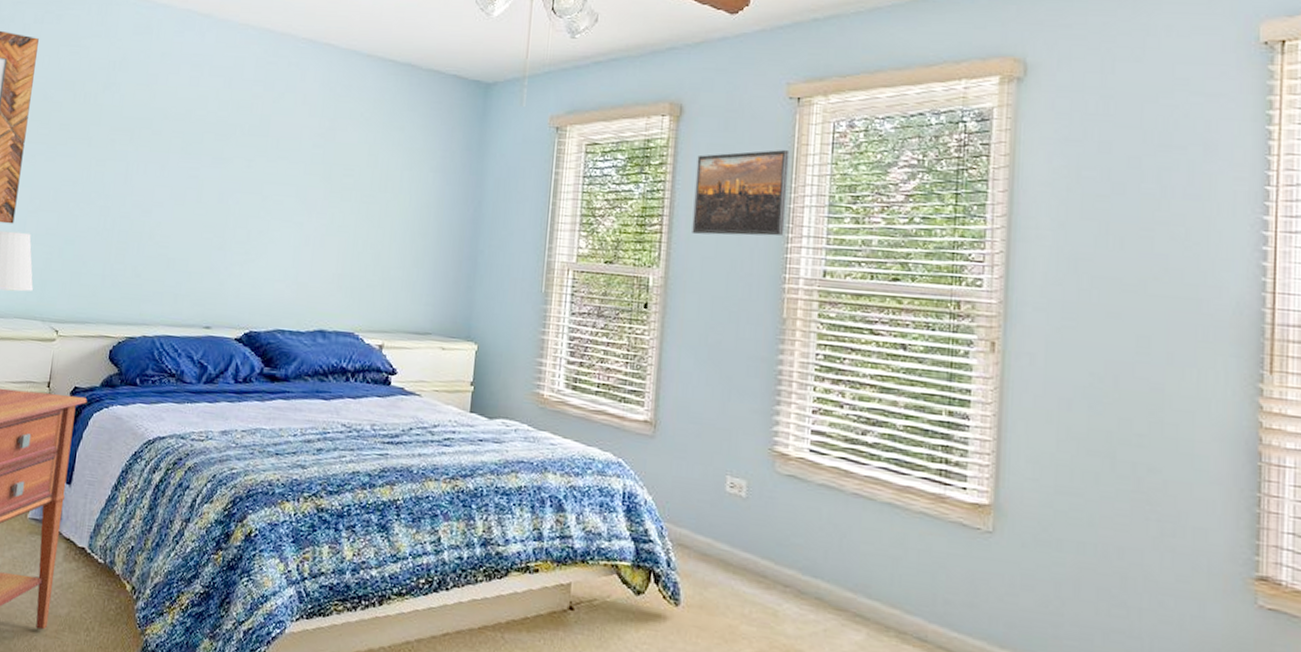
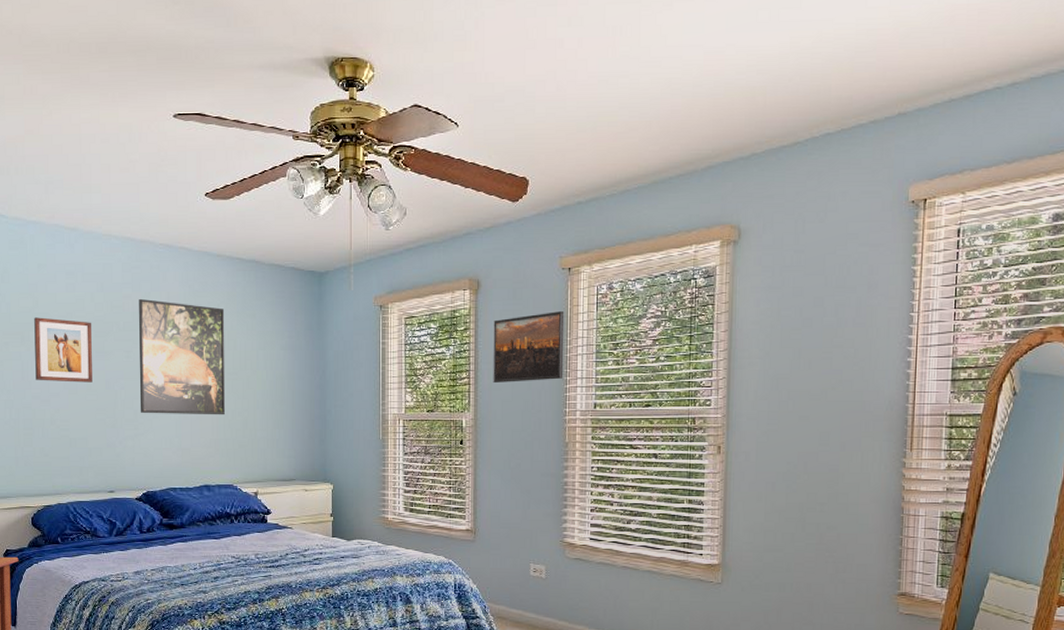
wall art: none [139,113,212,194] -> present [34,317,92,383]
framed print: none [254,99,369,246] -> present [139,298,225,415]

